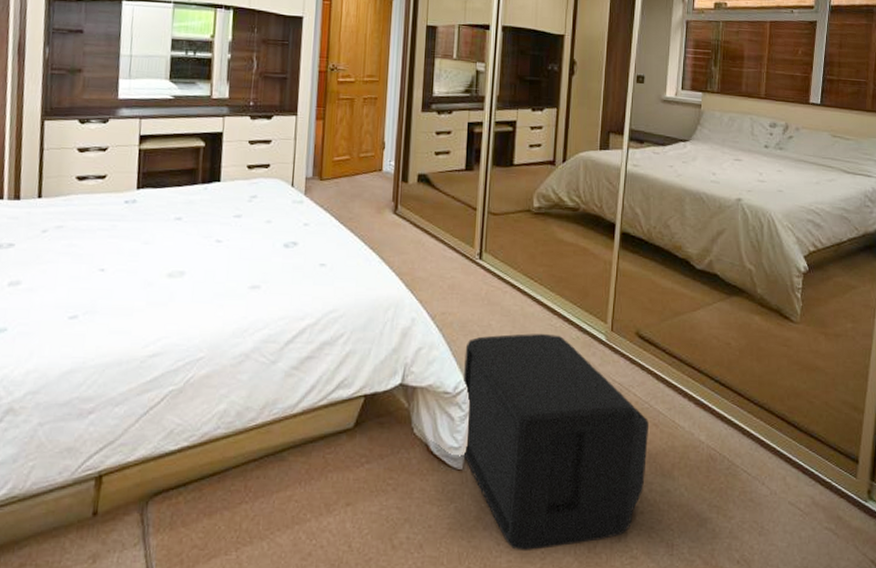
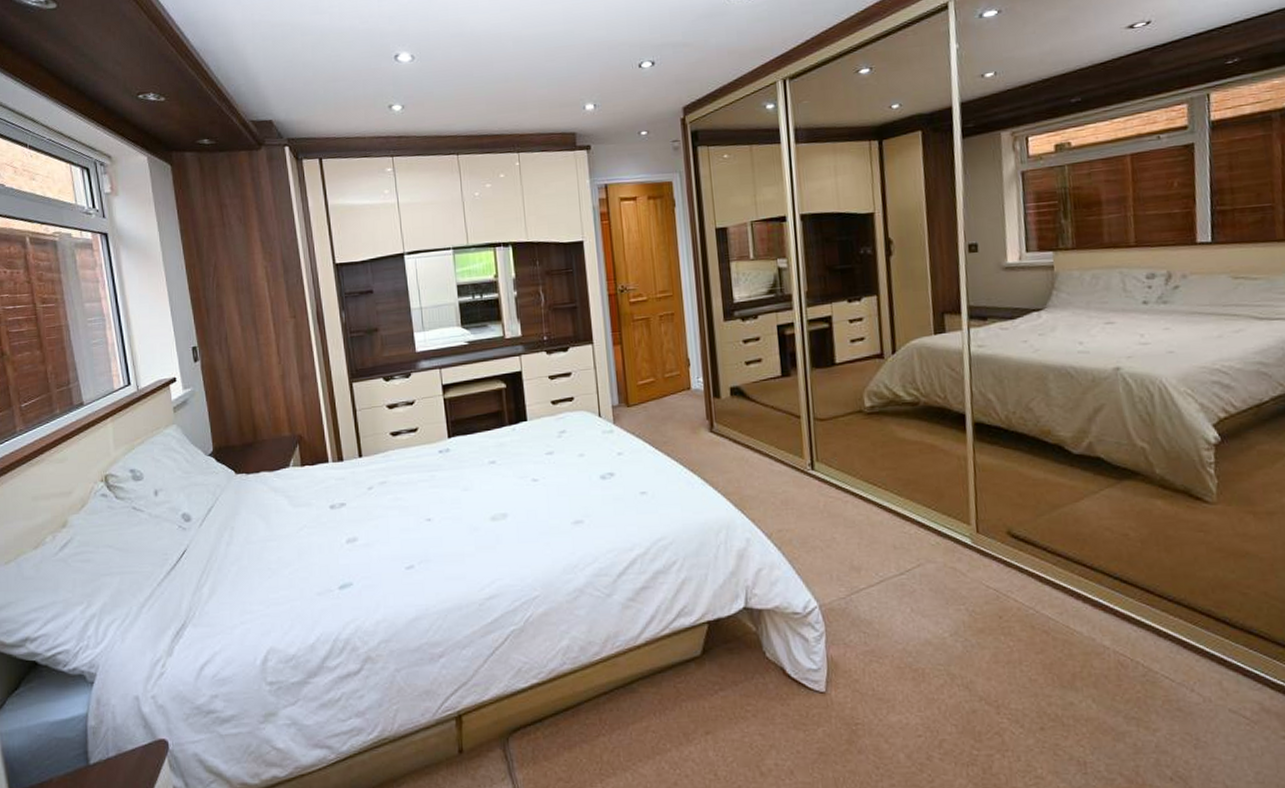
ottoman: present [462,334,648,552] -> none [810,542,1041,775]

